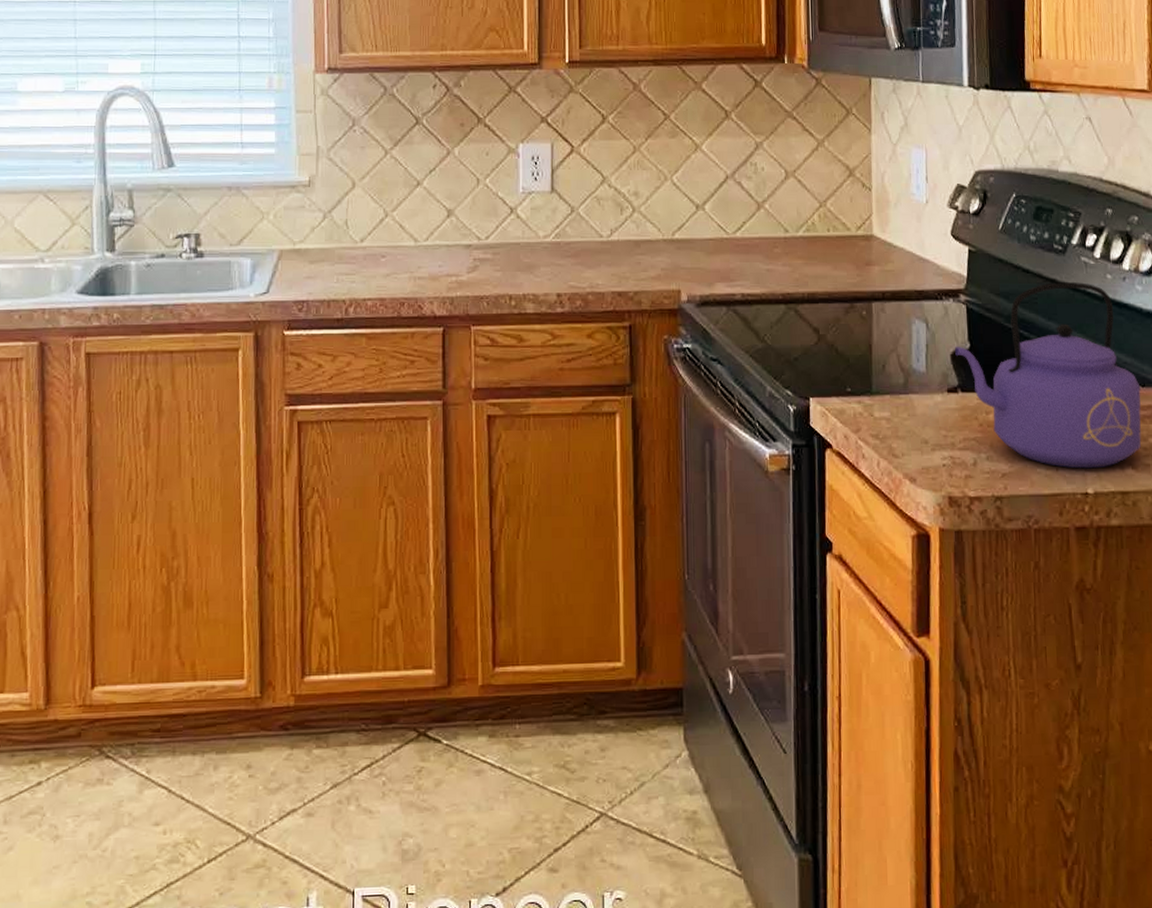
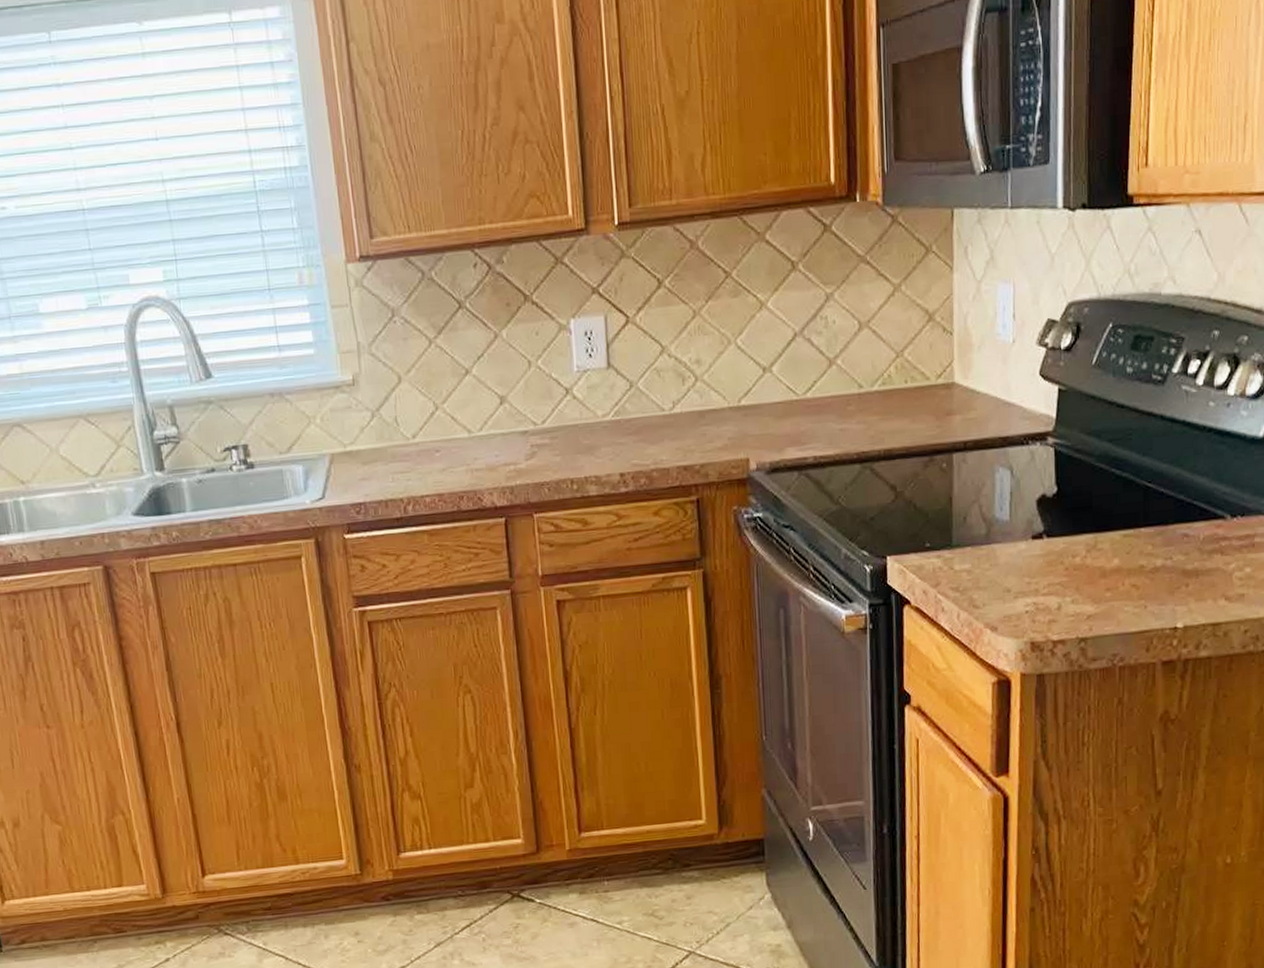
kettle: present [955,282,1142,469] -> none [1041,413,1239,605]

